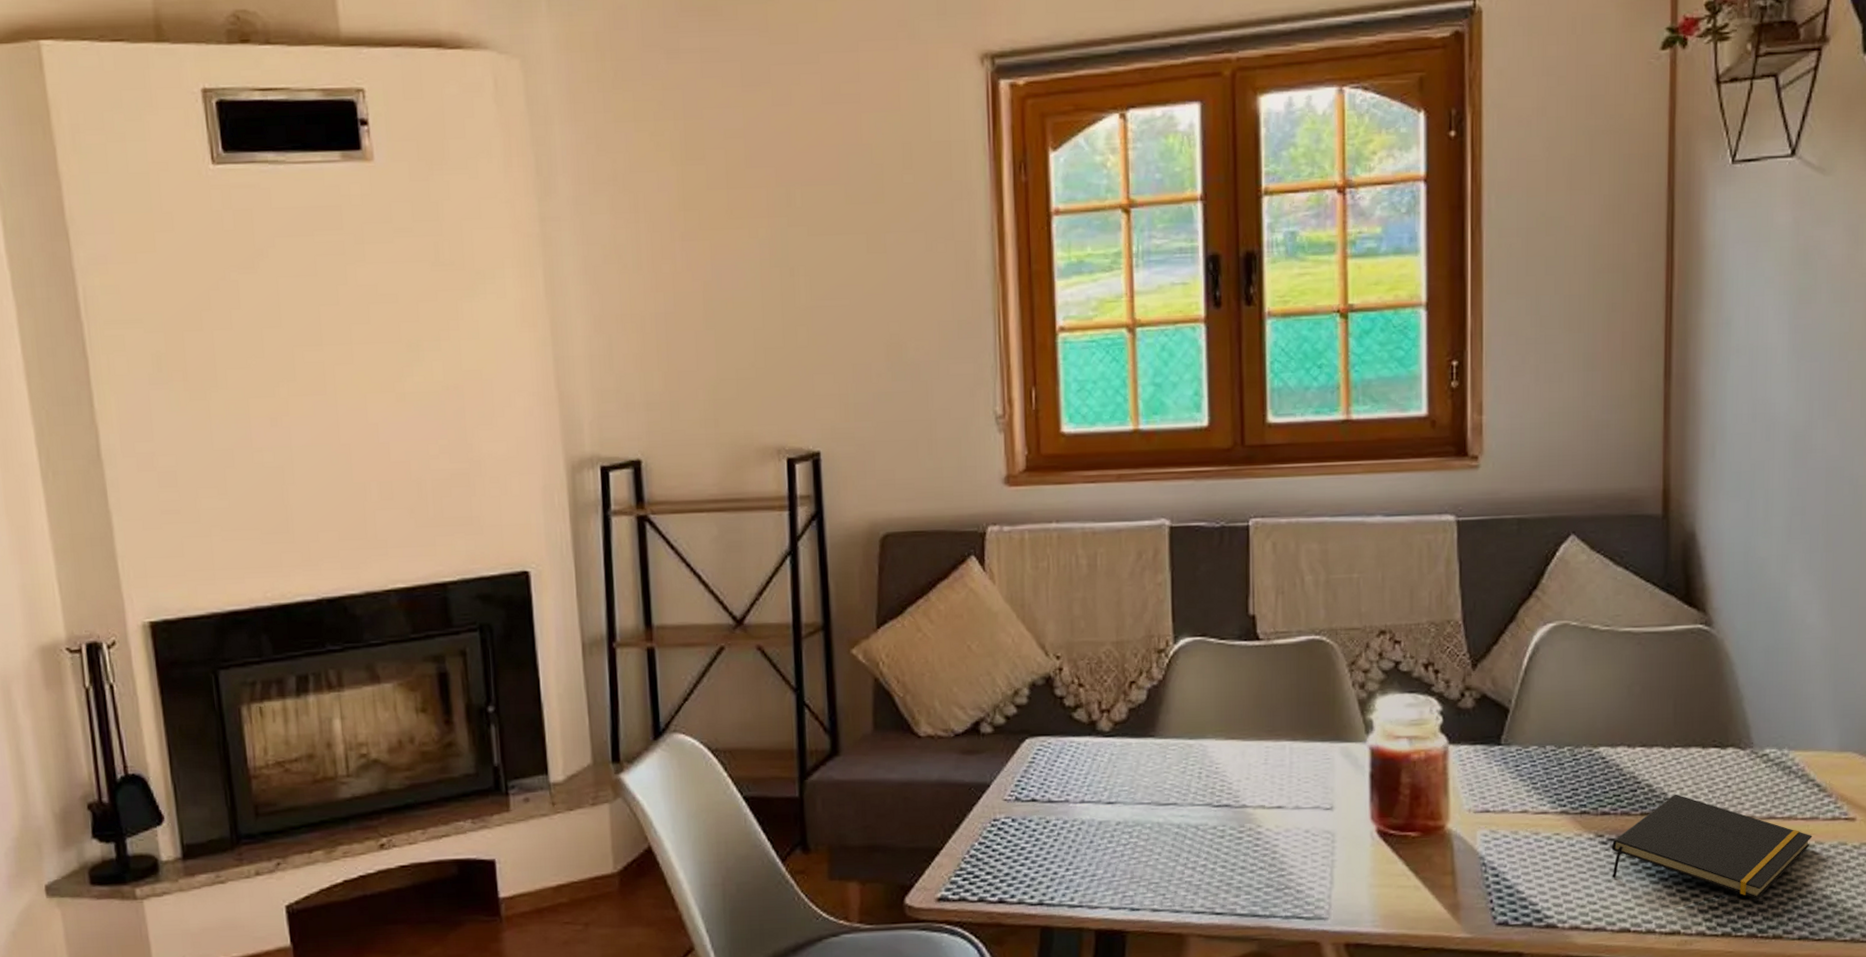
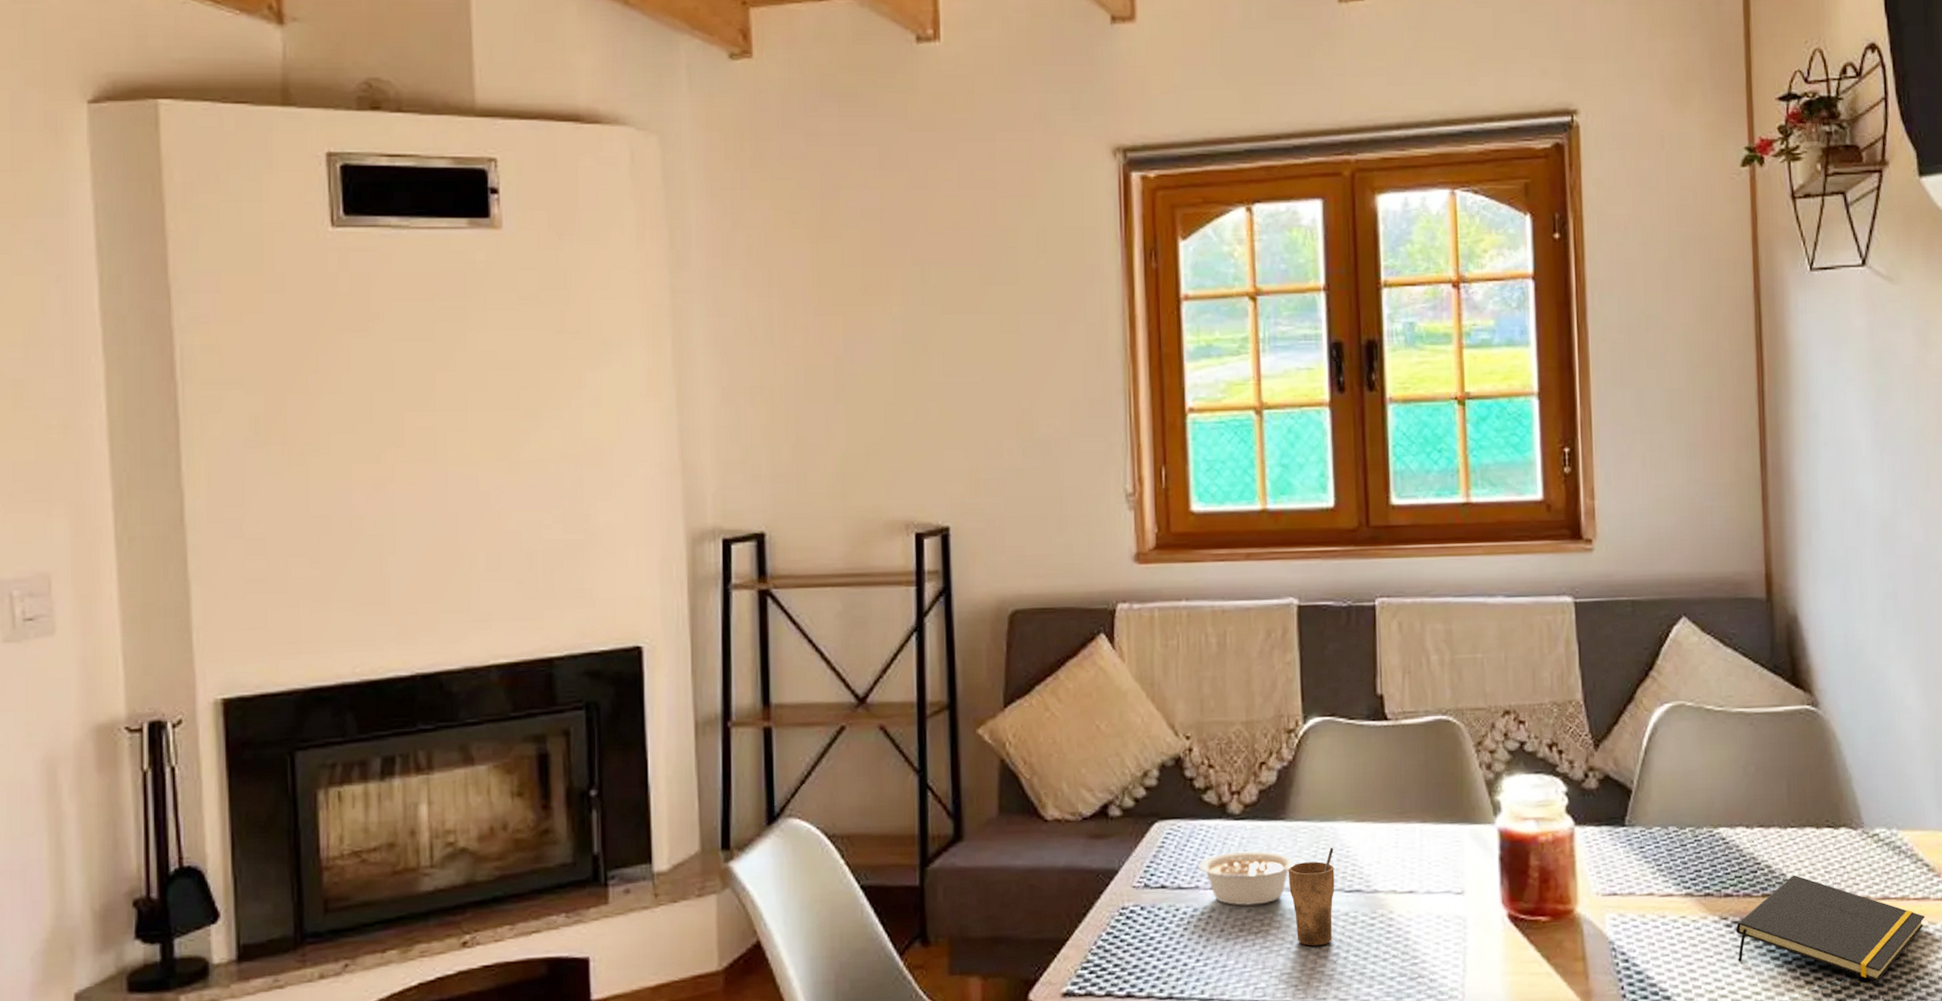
legume: none [1068,766,1165,819] -> present [1198,850,1296,906]
cup: none [1156,764,1203,858] -> present [1288,848,1335,946]

